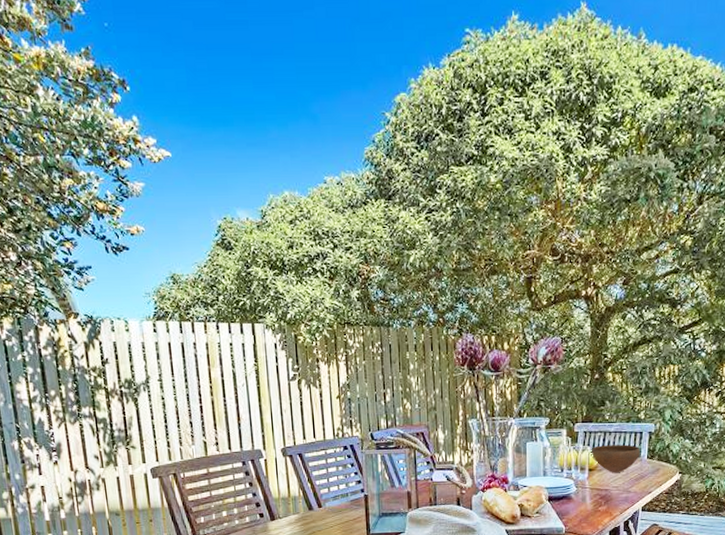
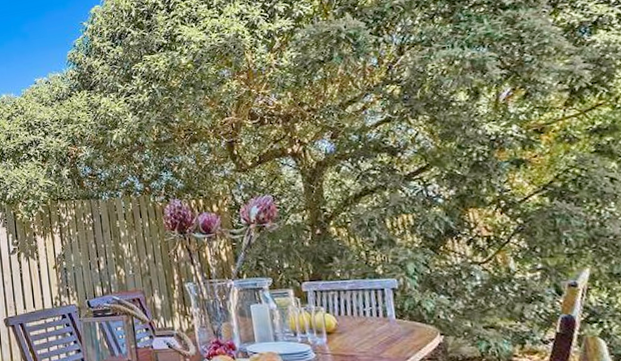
bowl: present [592,444,640,473] -> none [326,303,386,337]

